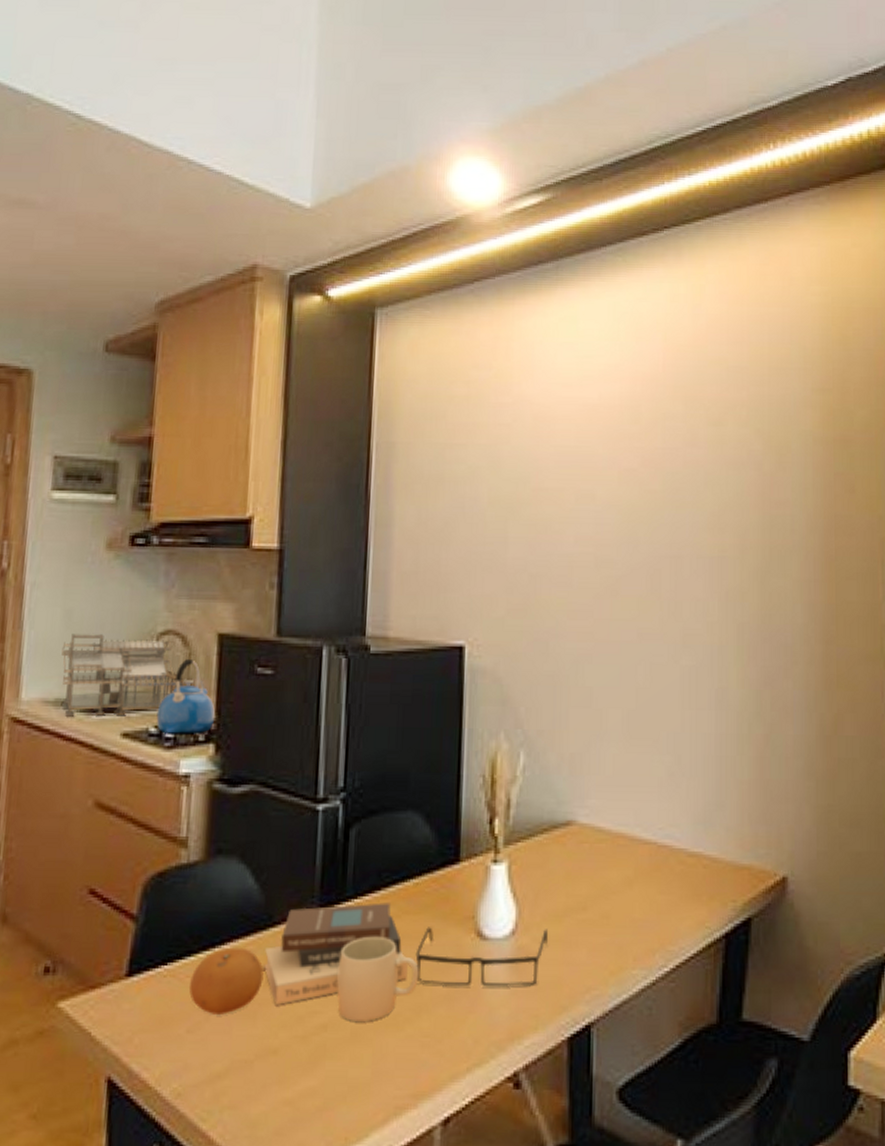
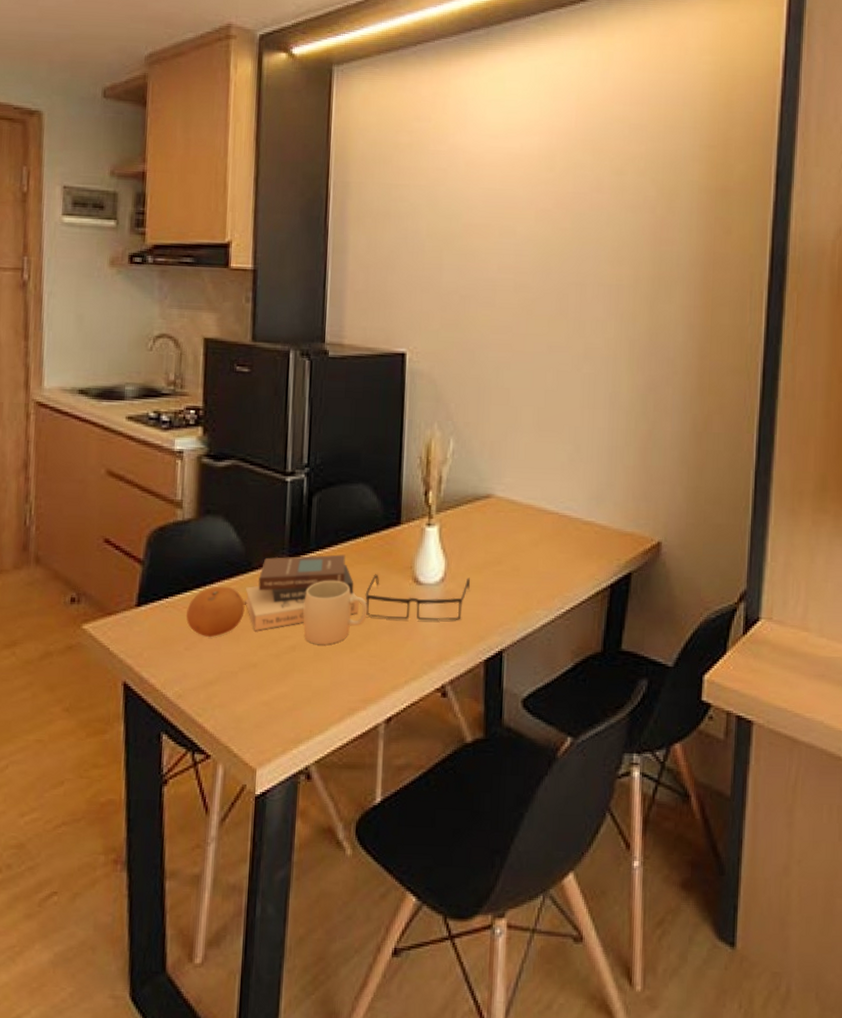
dish rack: present [61,633,190,717] -> none [75,335,182,403]
kettle: present [156,659,215,734] -> none [154,358,202,419]

